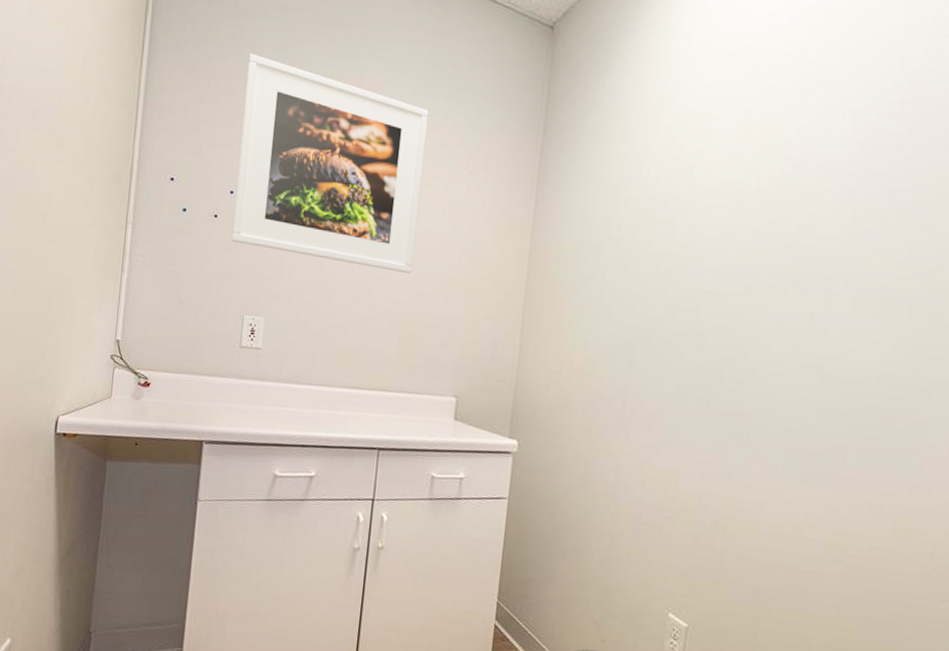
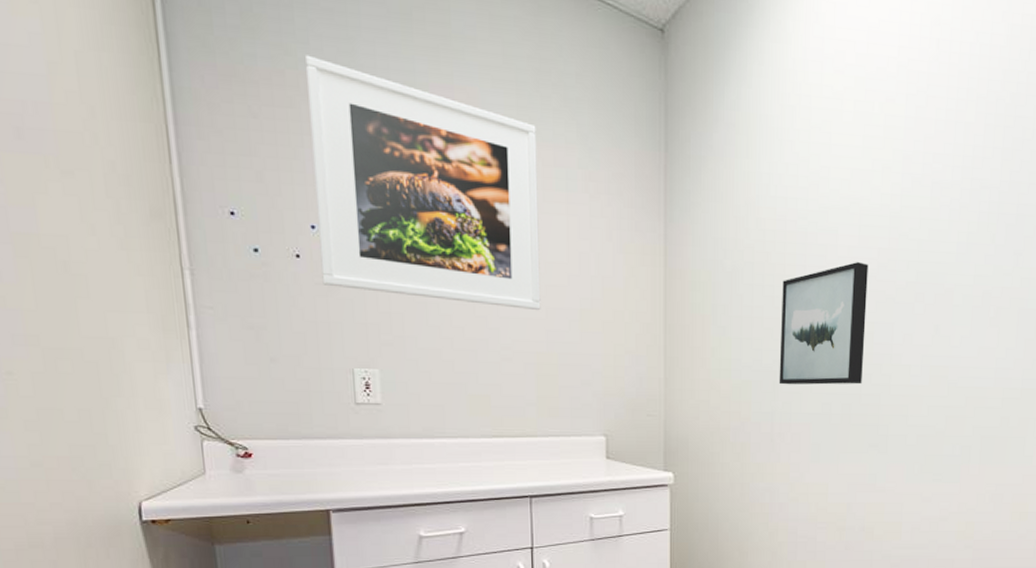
wall art: none [634,243,740,369] -> present [779,262,868,385]

